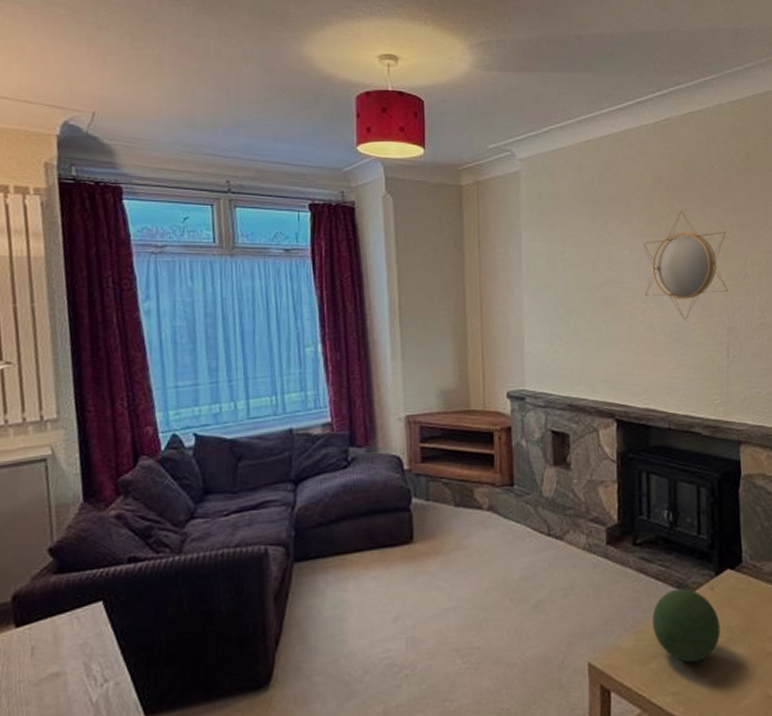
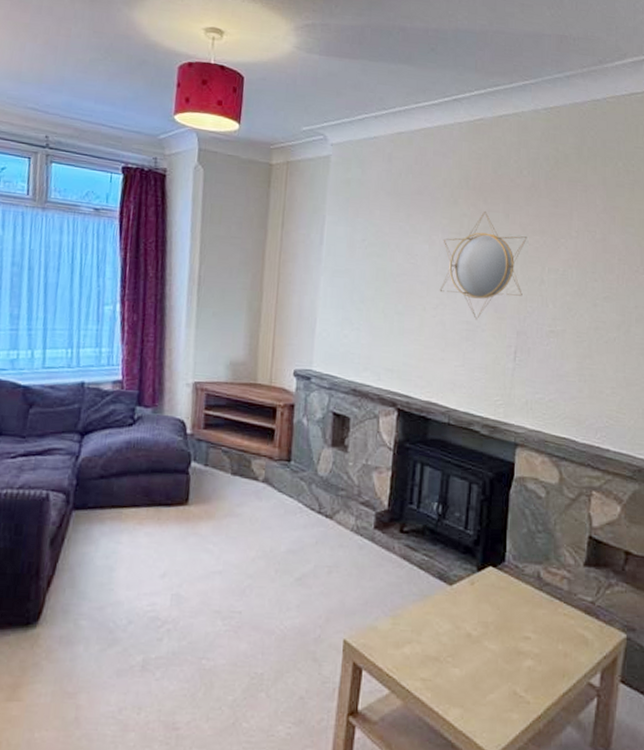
decorative orb: present [652,588,721,662] -> none [410,579,476,651]

